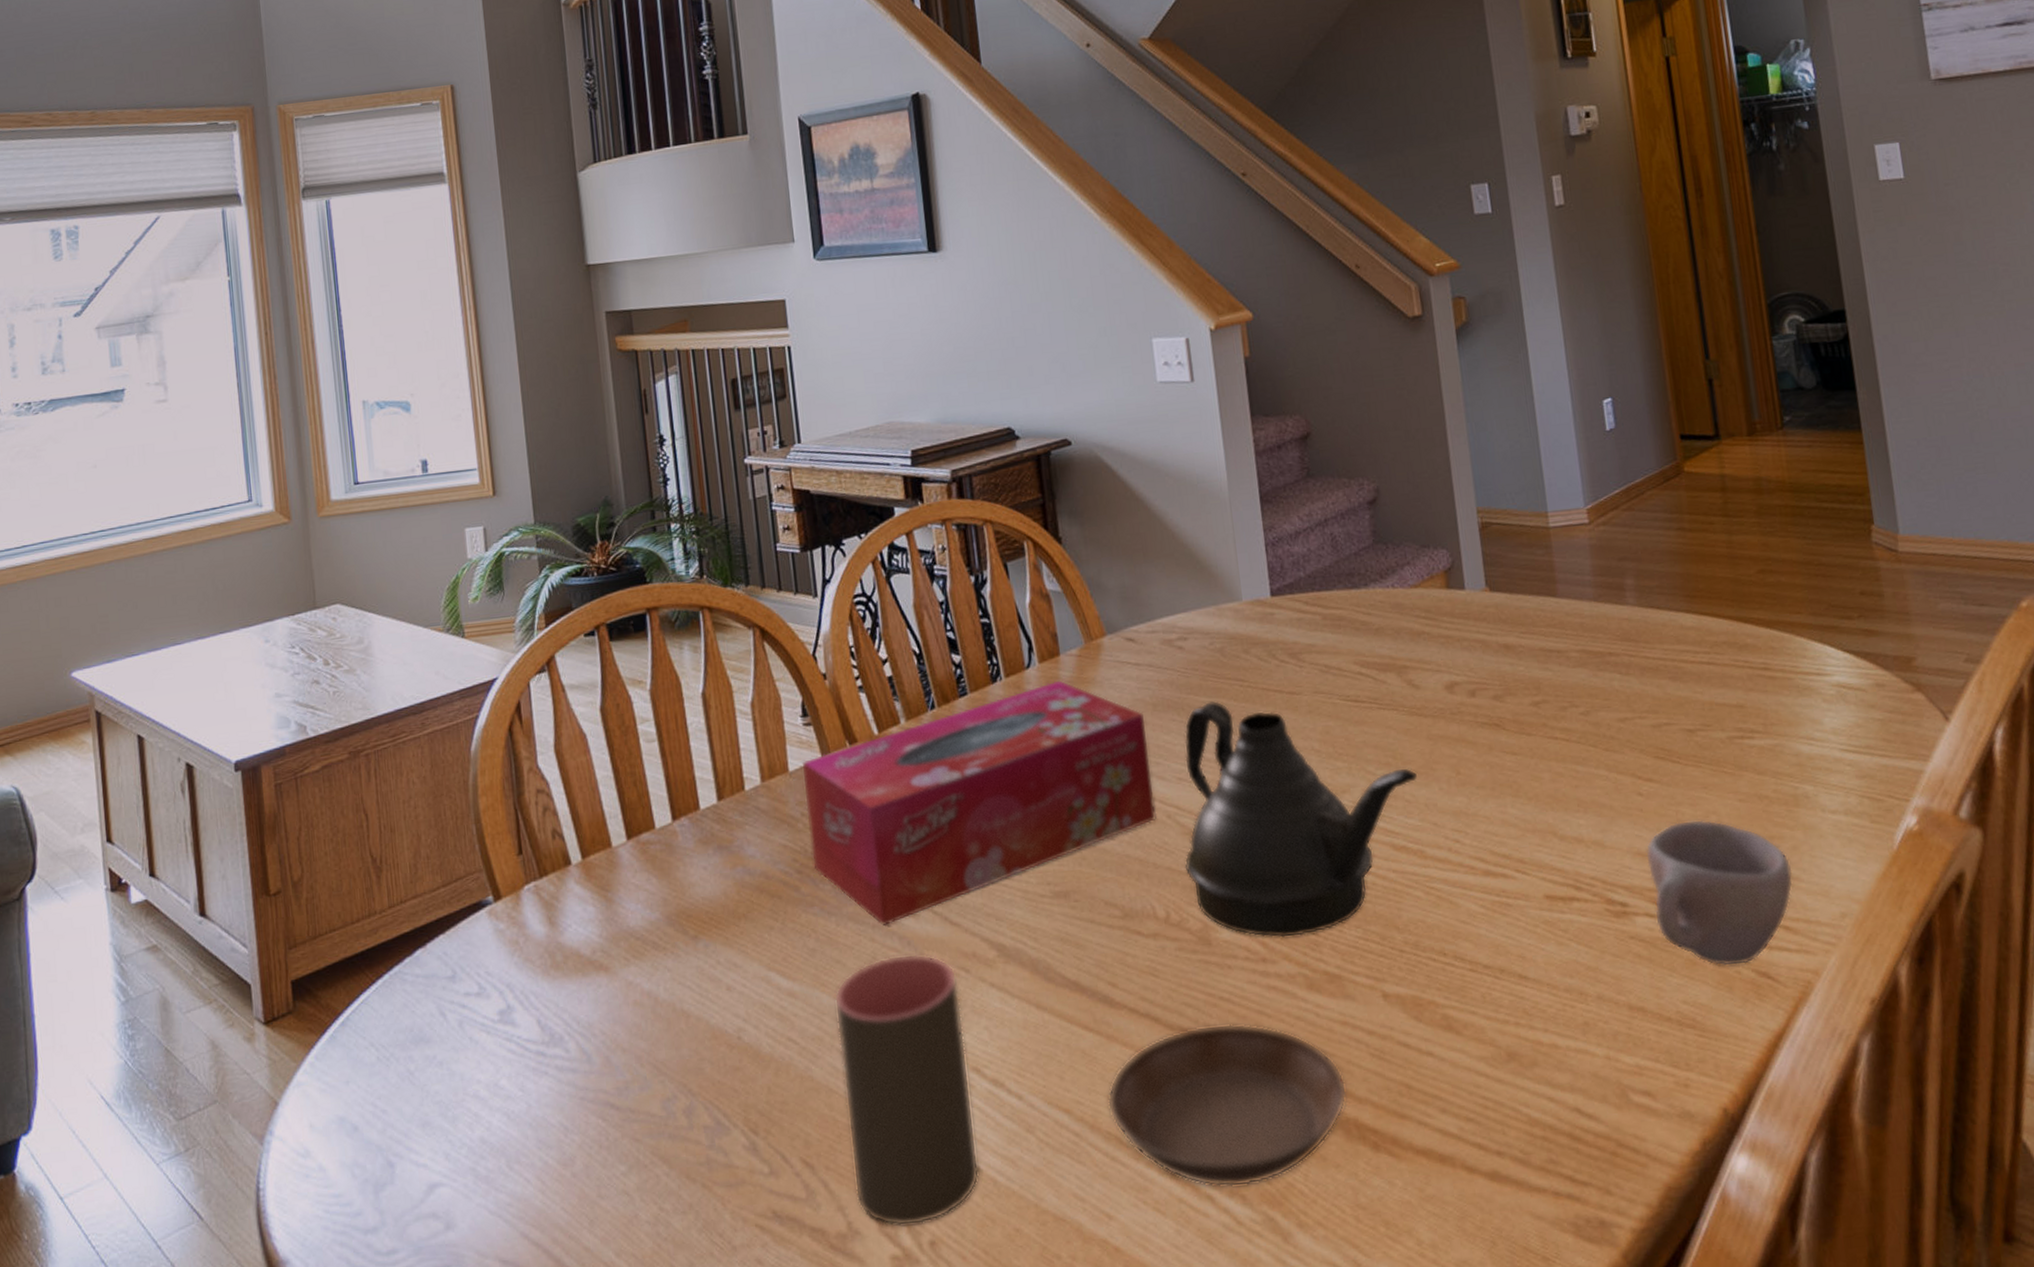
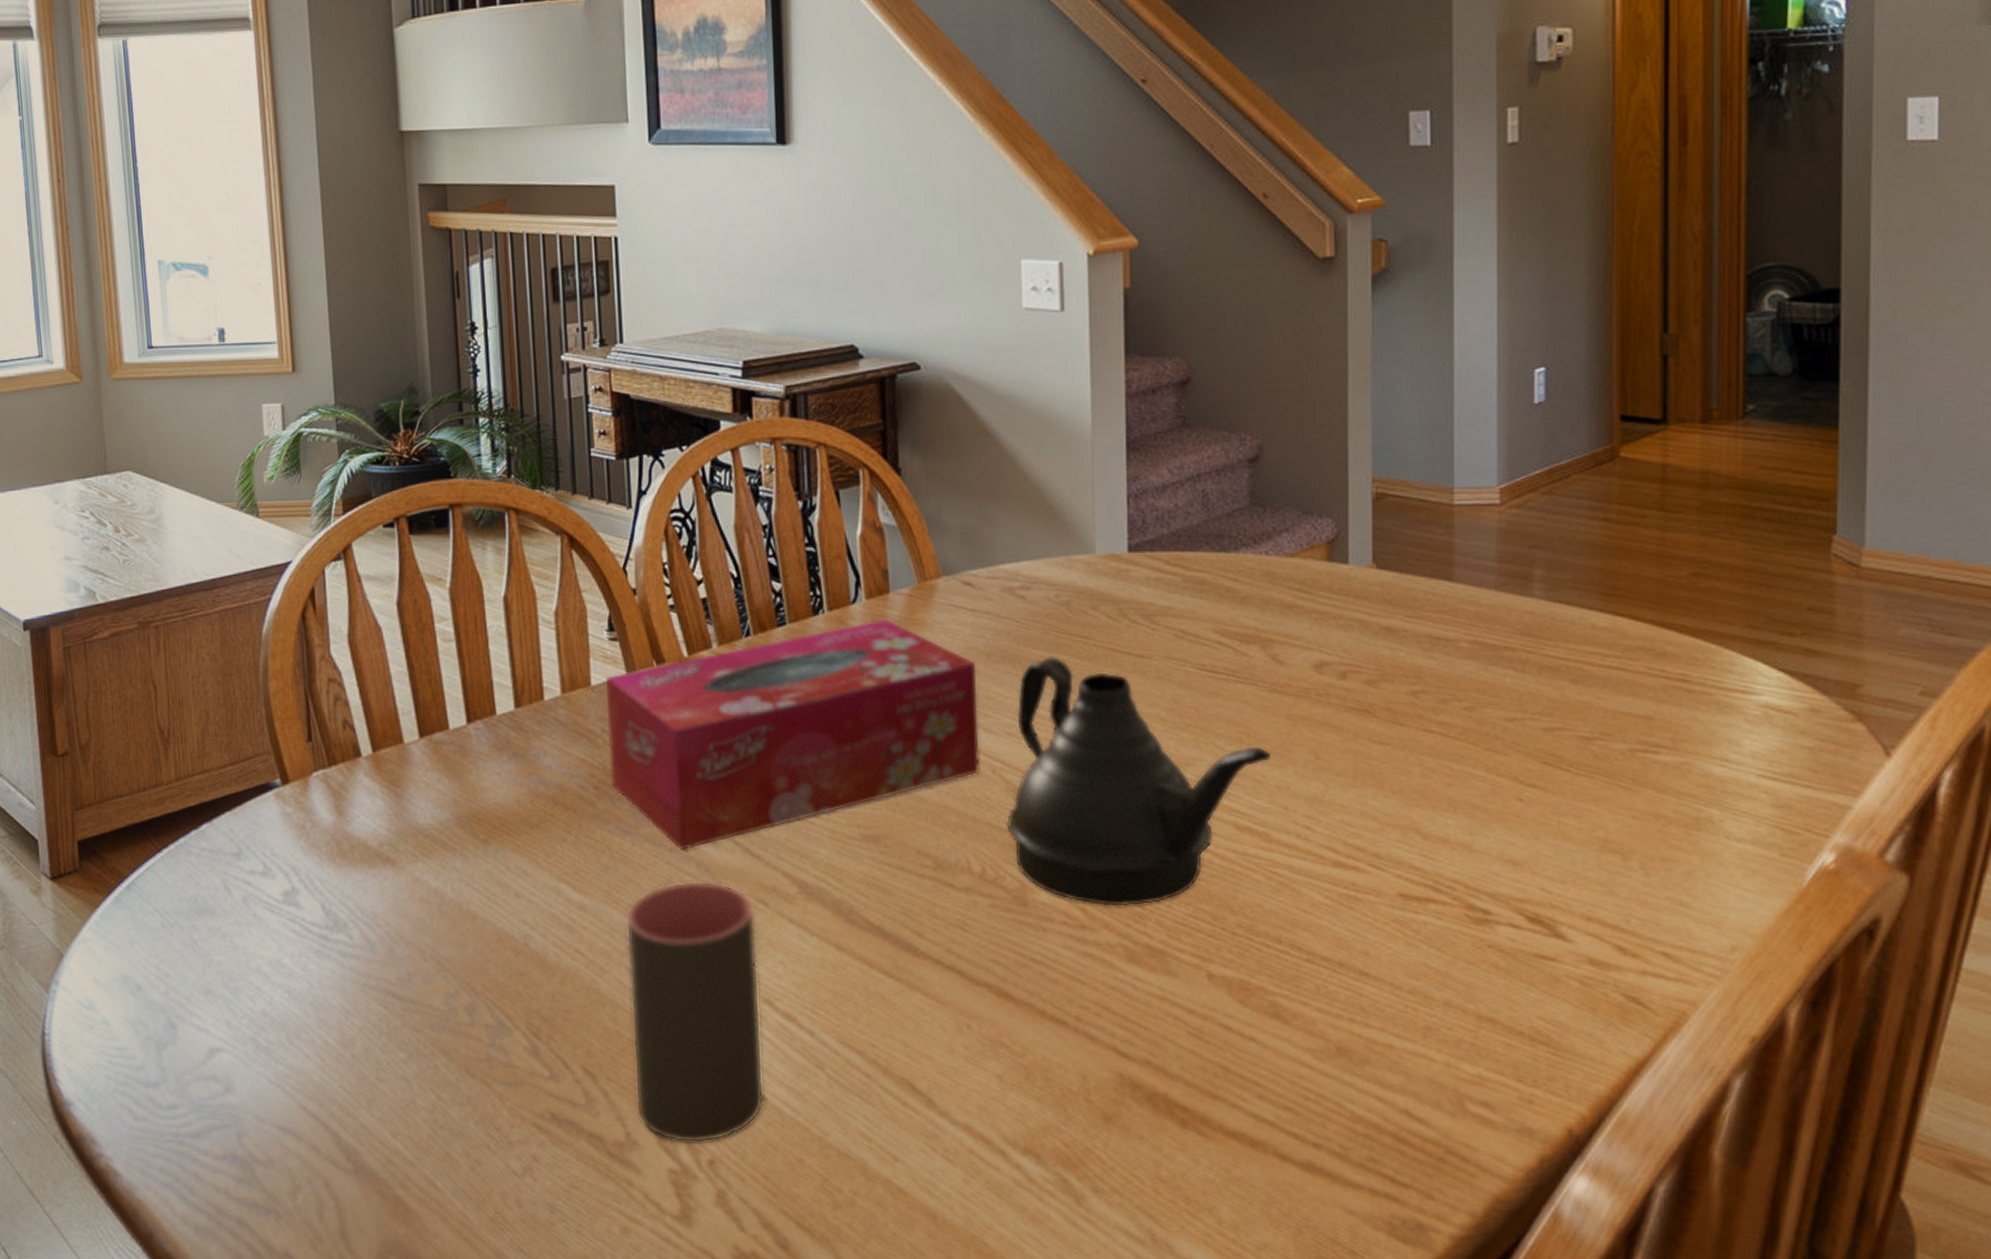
saucer: present [1106,1023,1348,1188] -> none [902,985,1159,1146]
cup: present [1645,819,1793,966] -> none [1518,833,1682,987]

